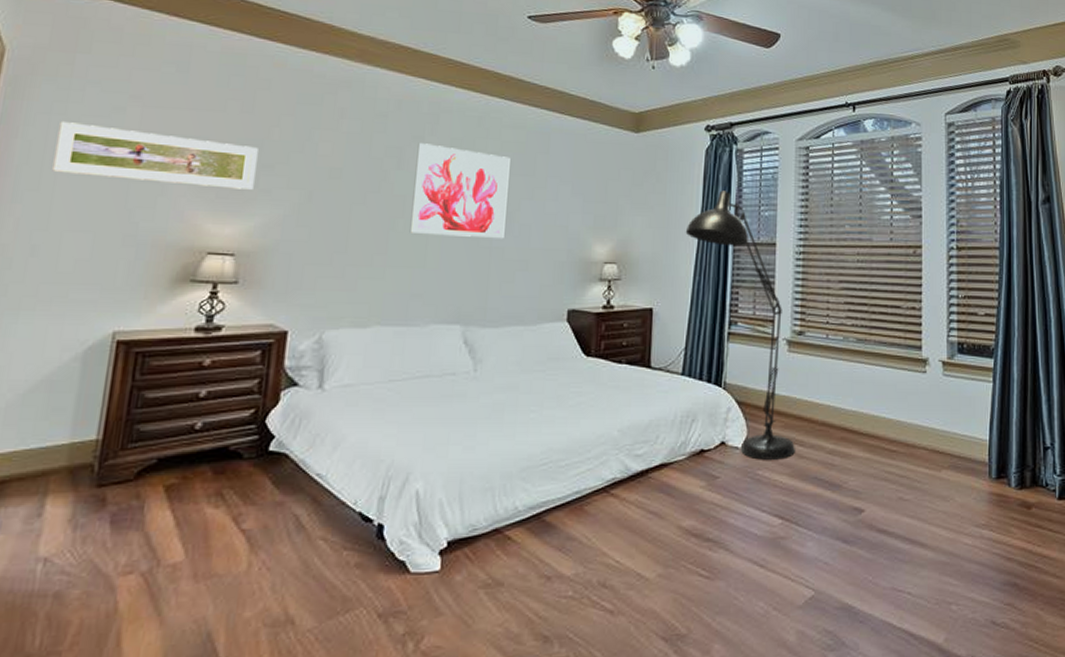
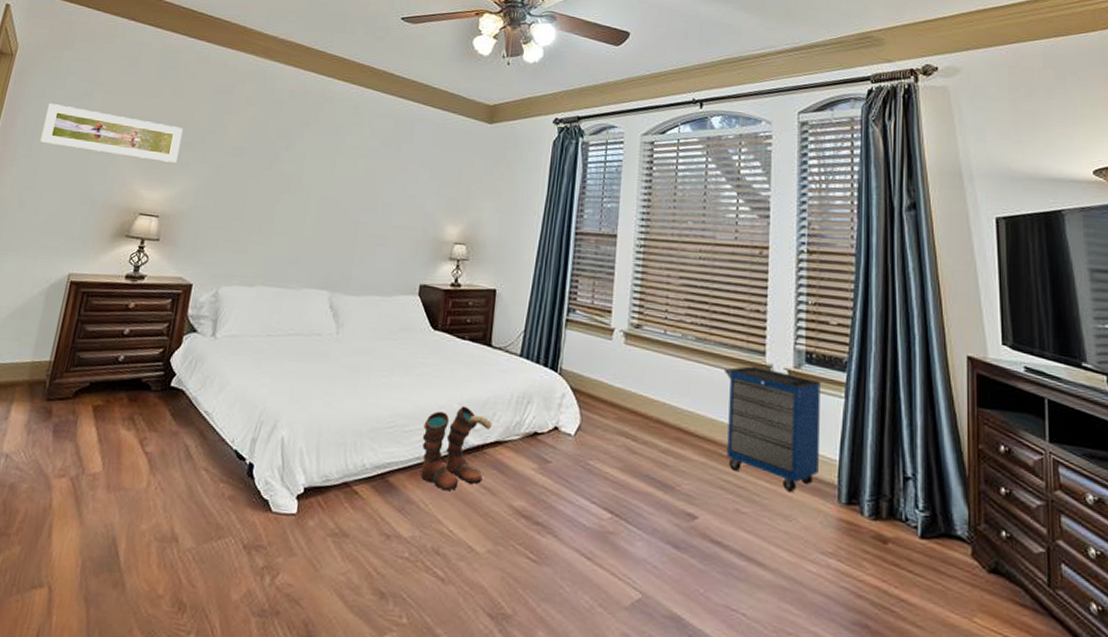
wall art: present [409,143,510,239] -> none [292,128,379,216]
boots: none [580,432,656,522] -> present [420,405,493,491]
floor lamp: present [685,190,795,460] -> none [530,181,628,453]
cabinet: none [885,361,971,475] -> present [725,366,821,493]

